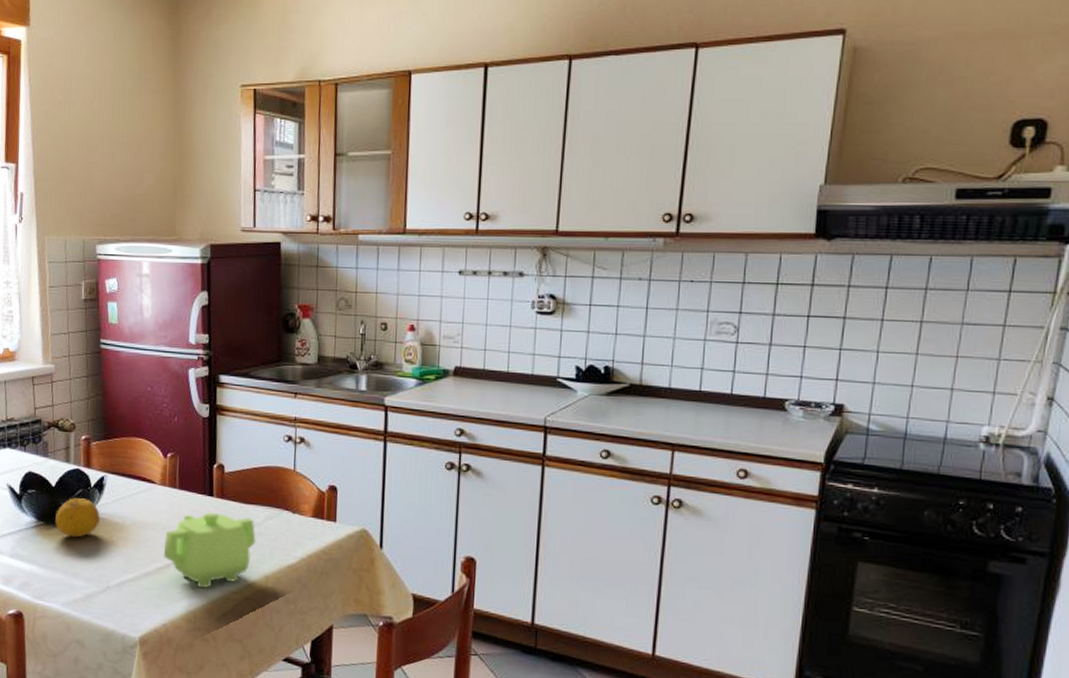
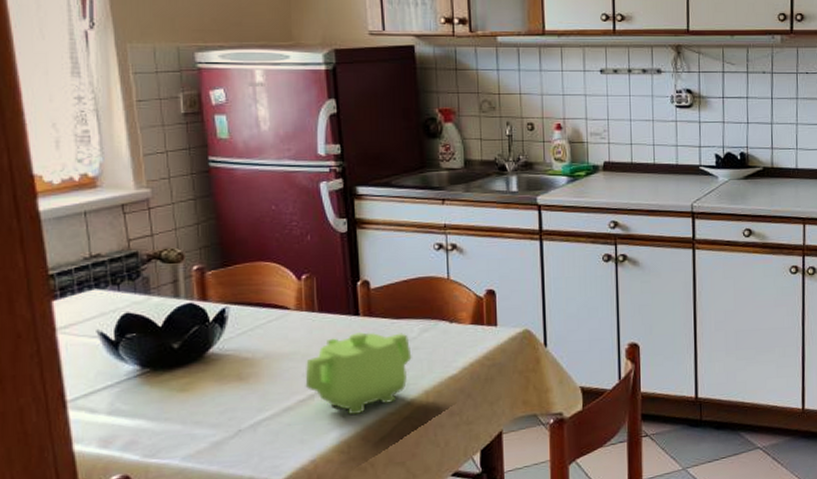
fruit: present [55,498,100,538] -> none [166,336,223,382]

